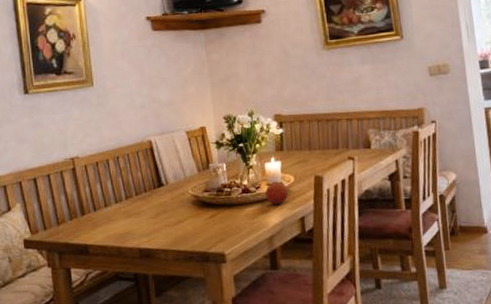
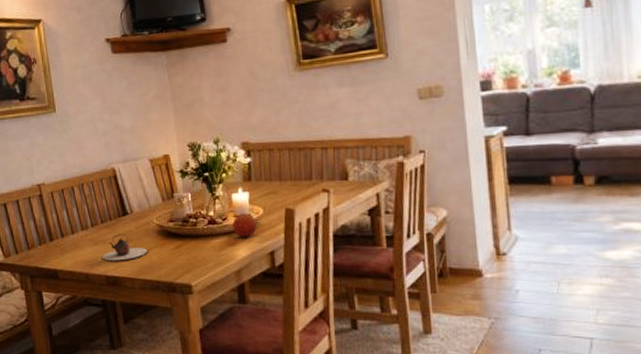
teapot: none [135,205,182,234] -> present [101,234,148,261]

